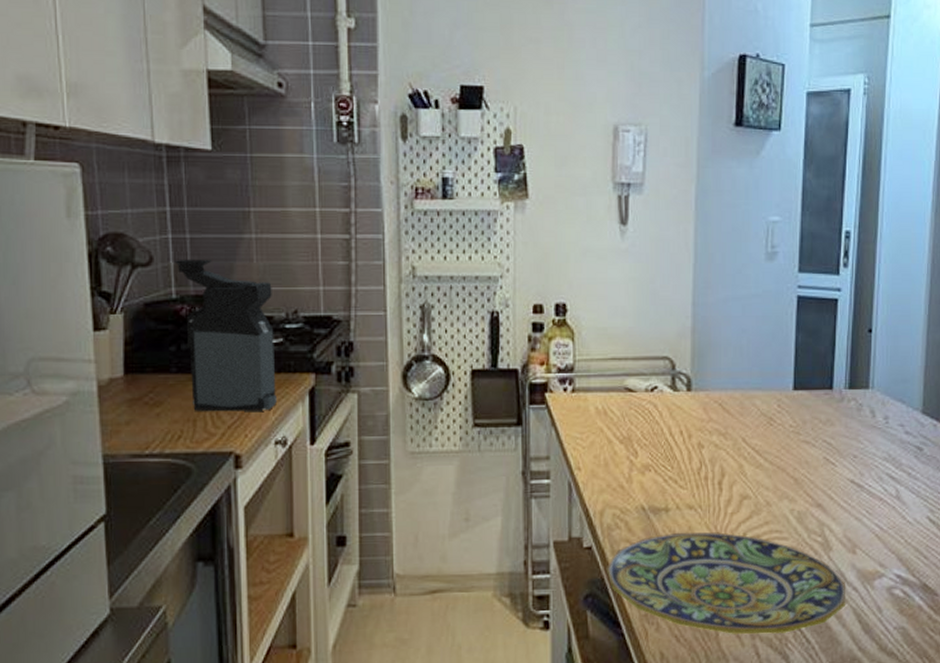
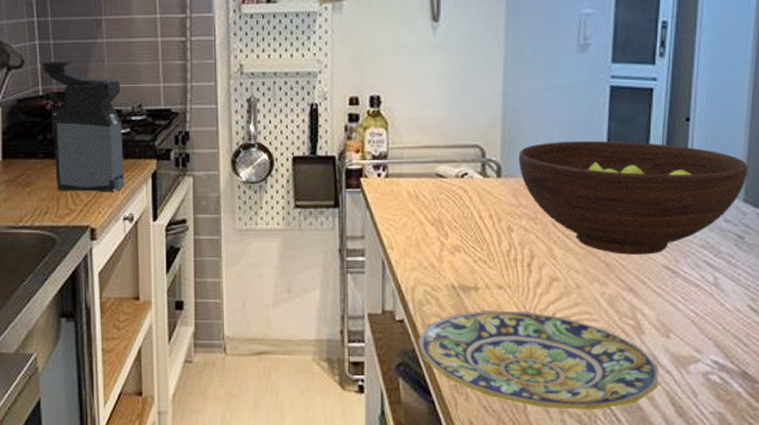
fruit bowl: none [708,352,926,470] -> present [518,140,749,255]

